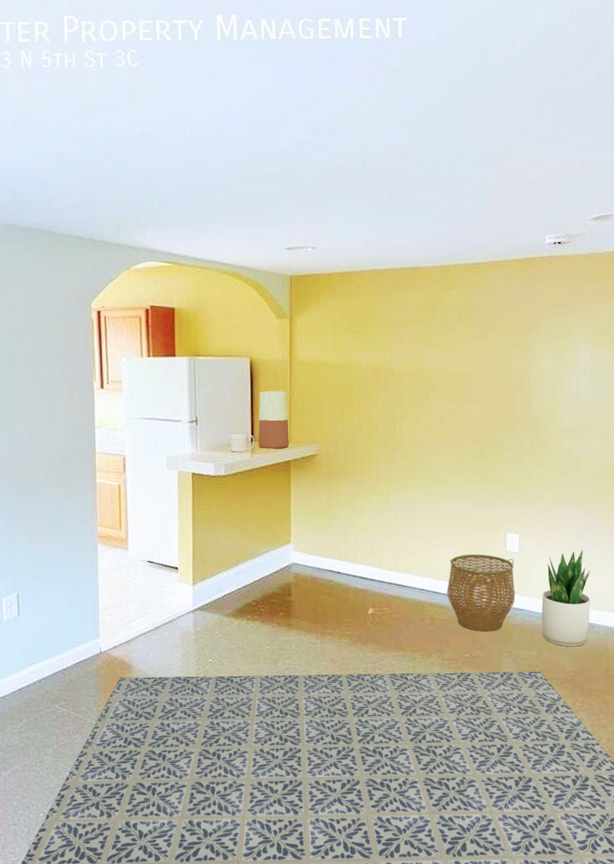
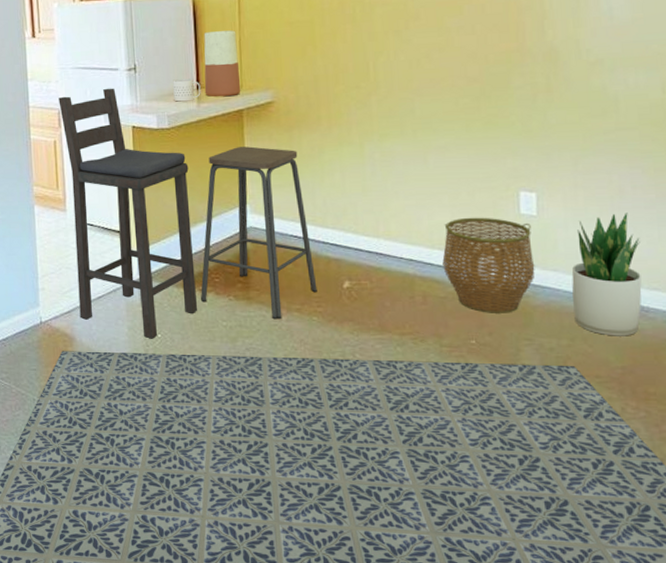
bar stool: none [124,438,245,664] -> present [58,88,198,339]
bar stool: none [248,493,347,643] -> present [201,146,317,320]

